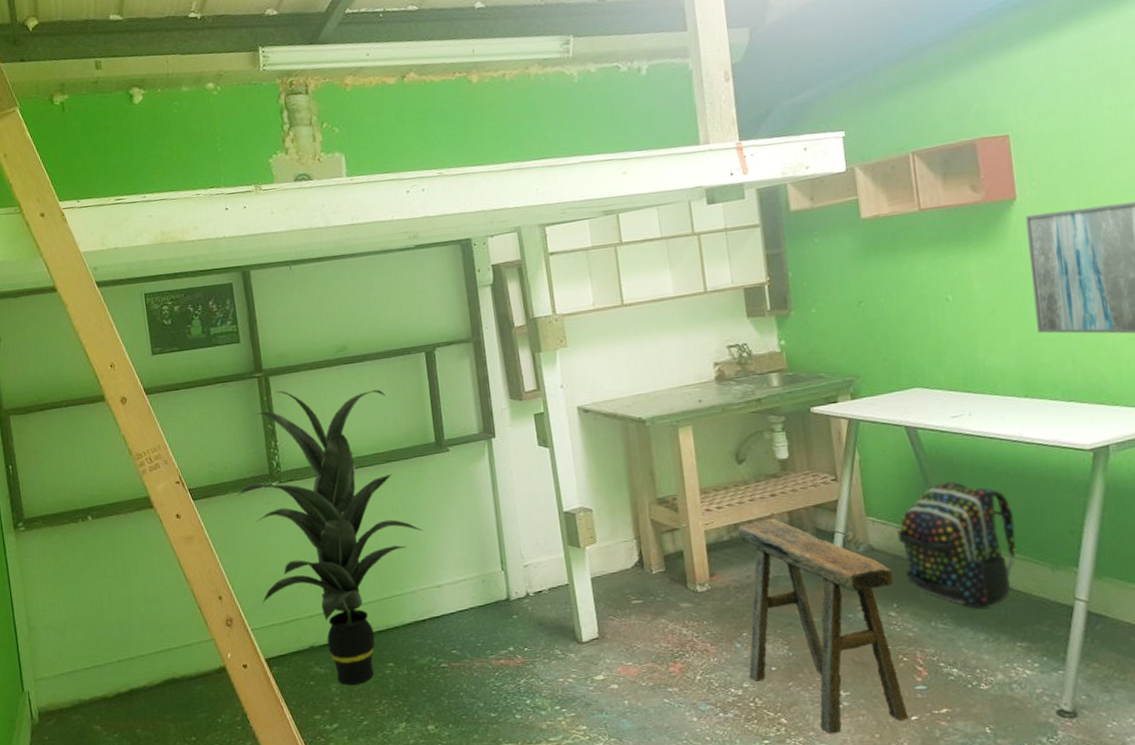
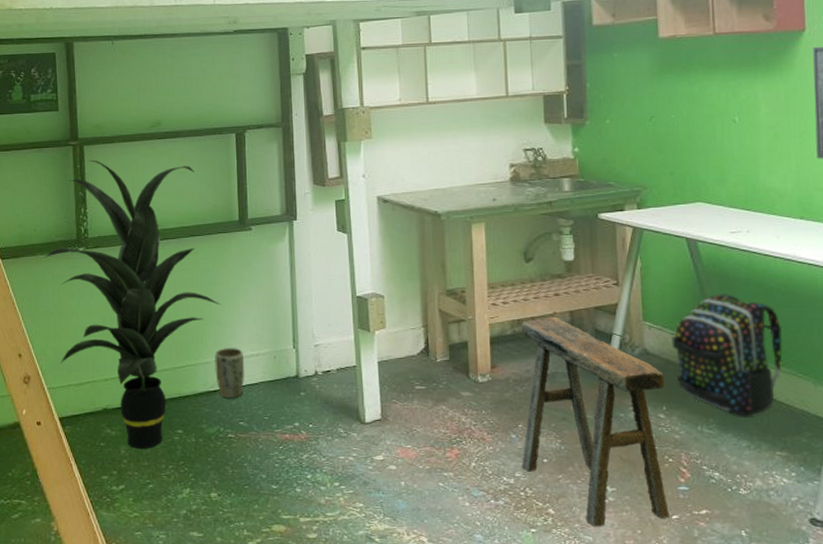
plant pot: none [420,574,454,627] -> present [214,347,245,398]

